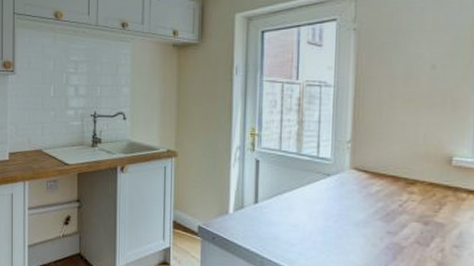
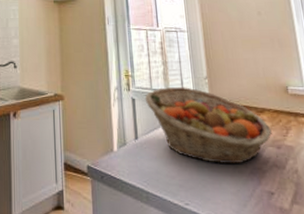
fruit basket: none [271,149,421,237] -> present [145,87,272,165]

